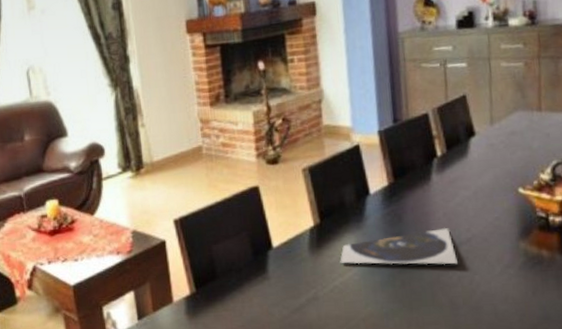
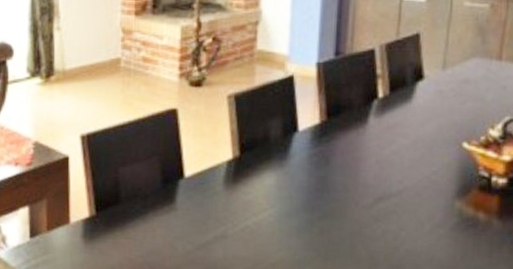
plate: present [340,227,458,265] -> none [255,176,384,217]

